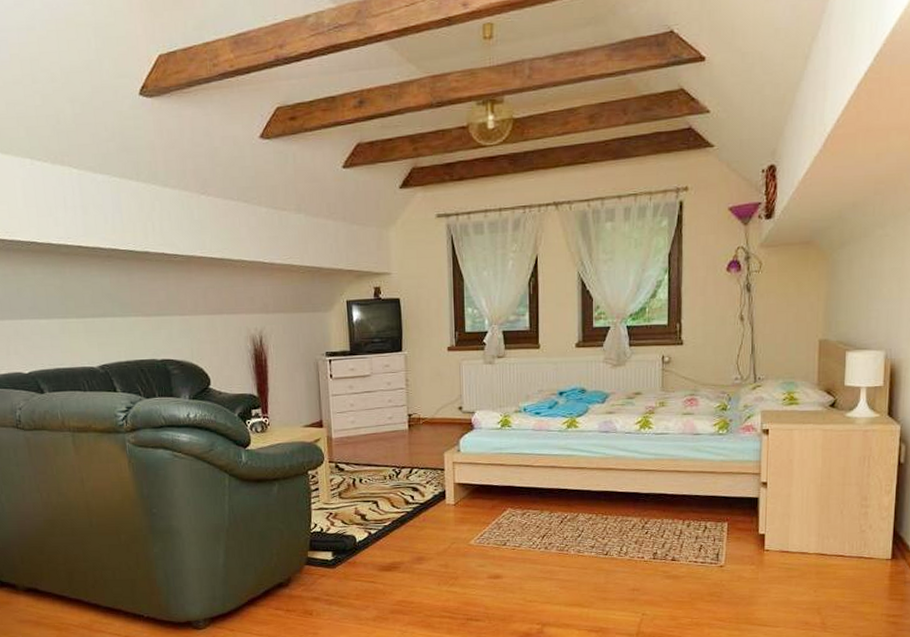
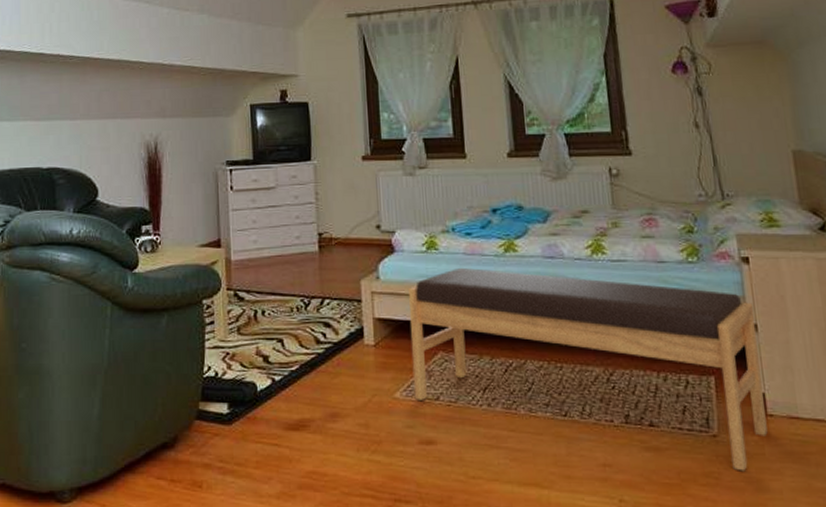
bench: none [484,441,767,591] -> present [409,267,768,471]

